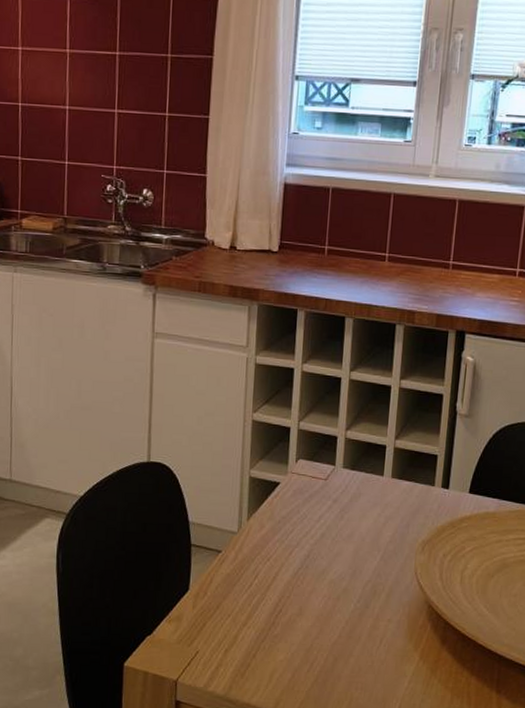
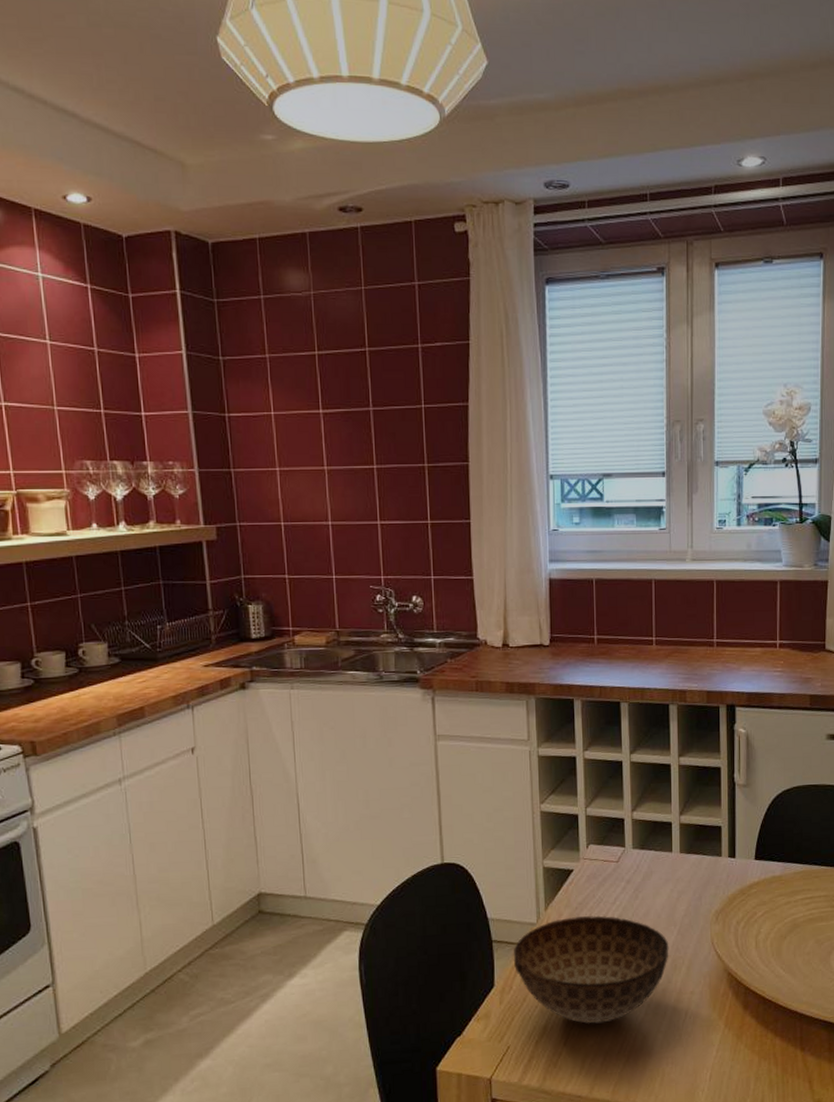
bowl: none [210,530,371,640] -> present [513,915,669,1024]

